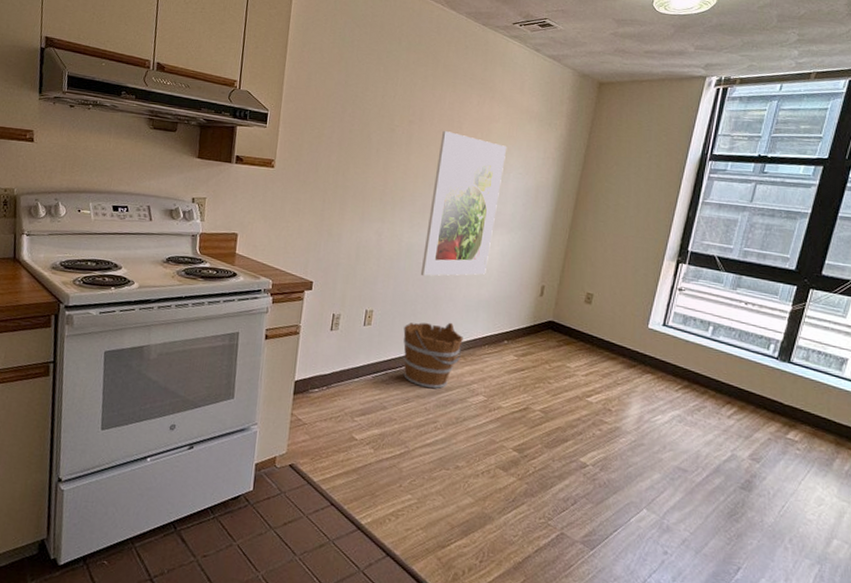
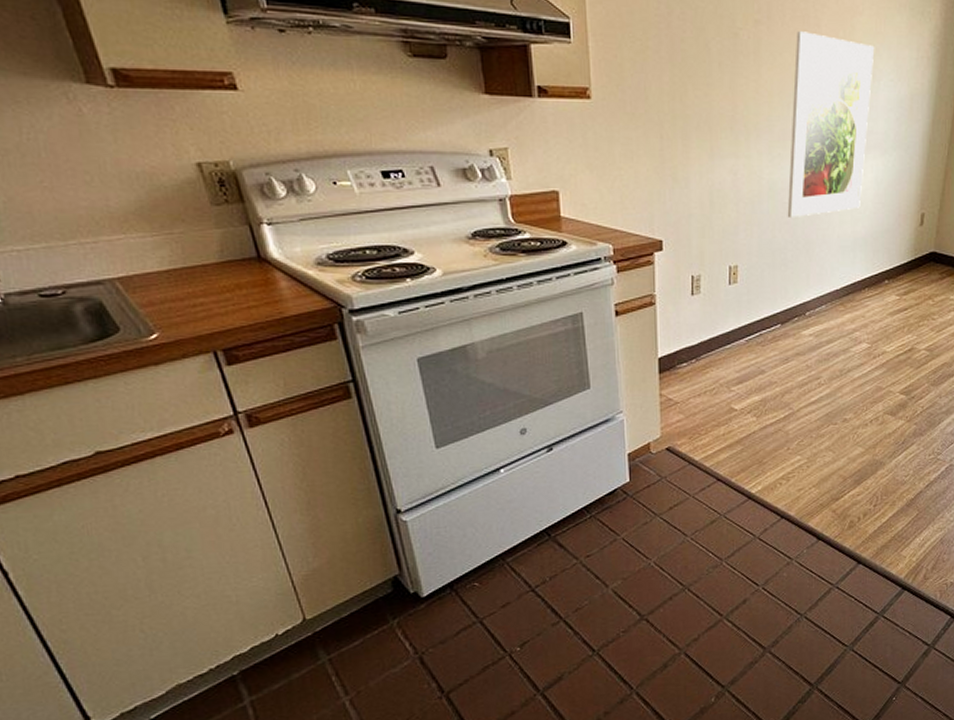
bucket: present [403,322,463,389] -> none [775,268,841,343]

